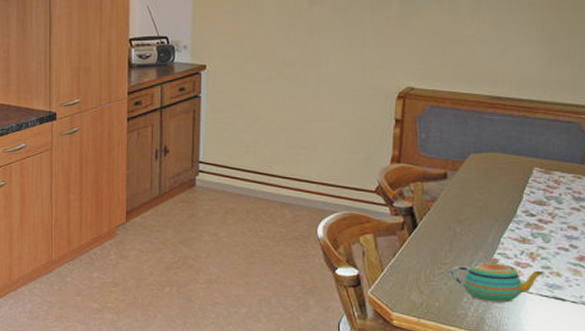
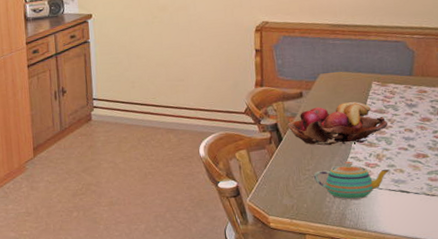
fruit basket: none [425,189,548,239] -> present [287,102,388,146]

